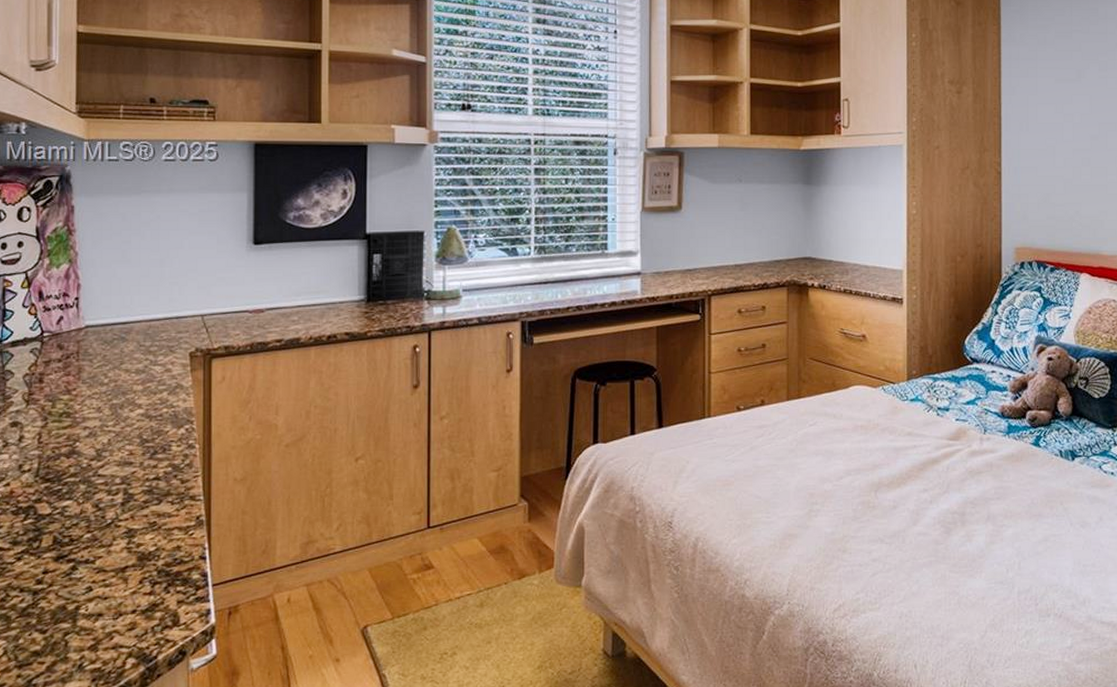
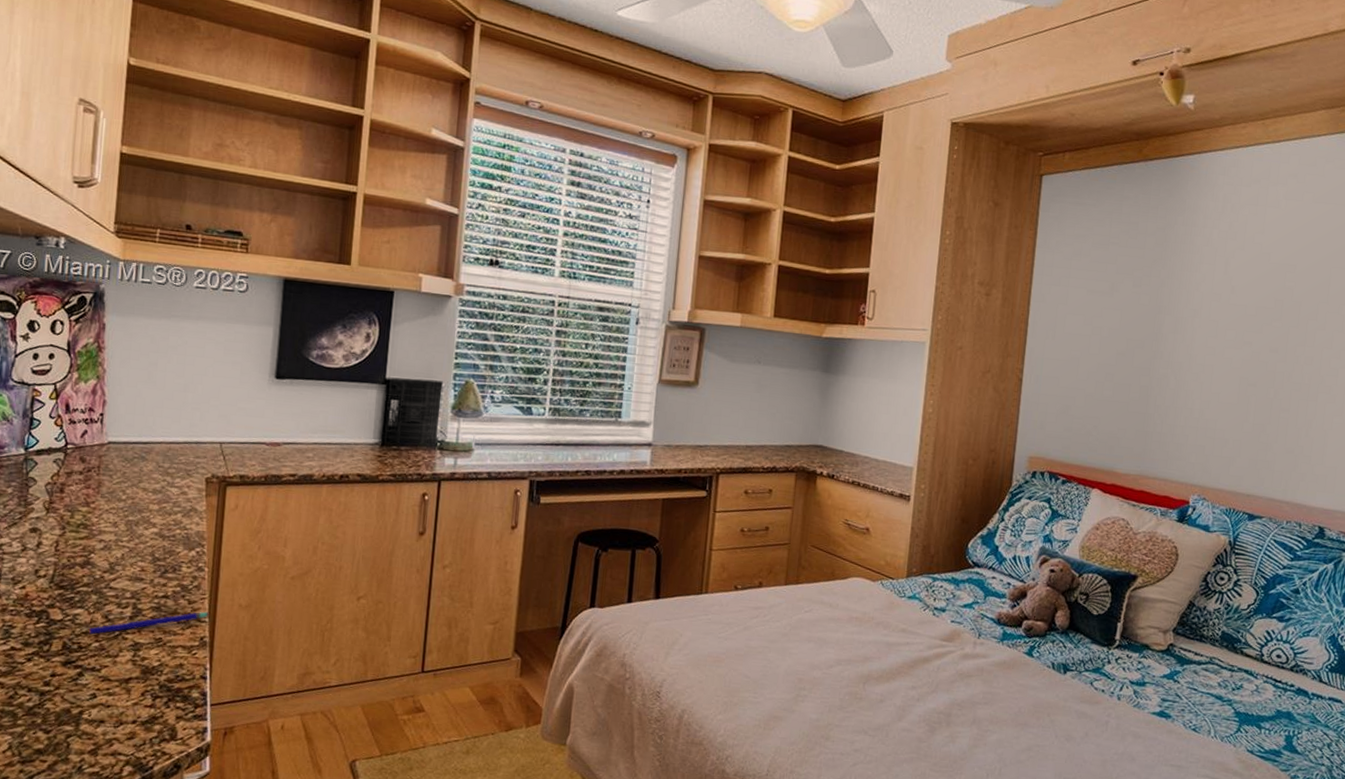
pen: none [79,489,205,526] -> present [88,611,210,635]

